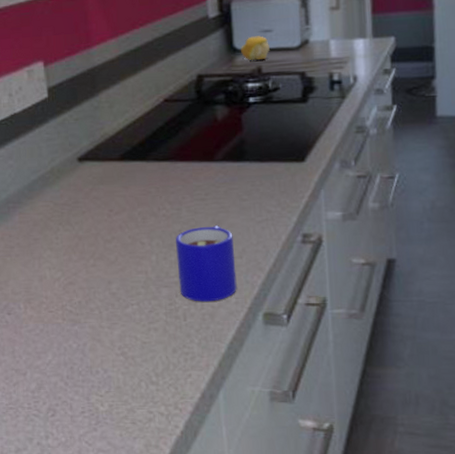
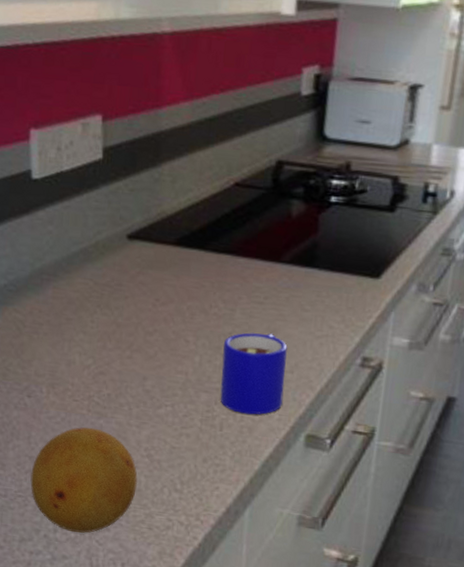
fruit: none [18,334,116,436] -> present [30,427,138,533]
fruit: present [241,36,270,61] -> none [331,125,365,154]

